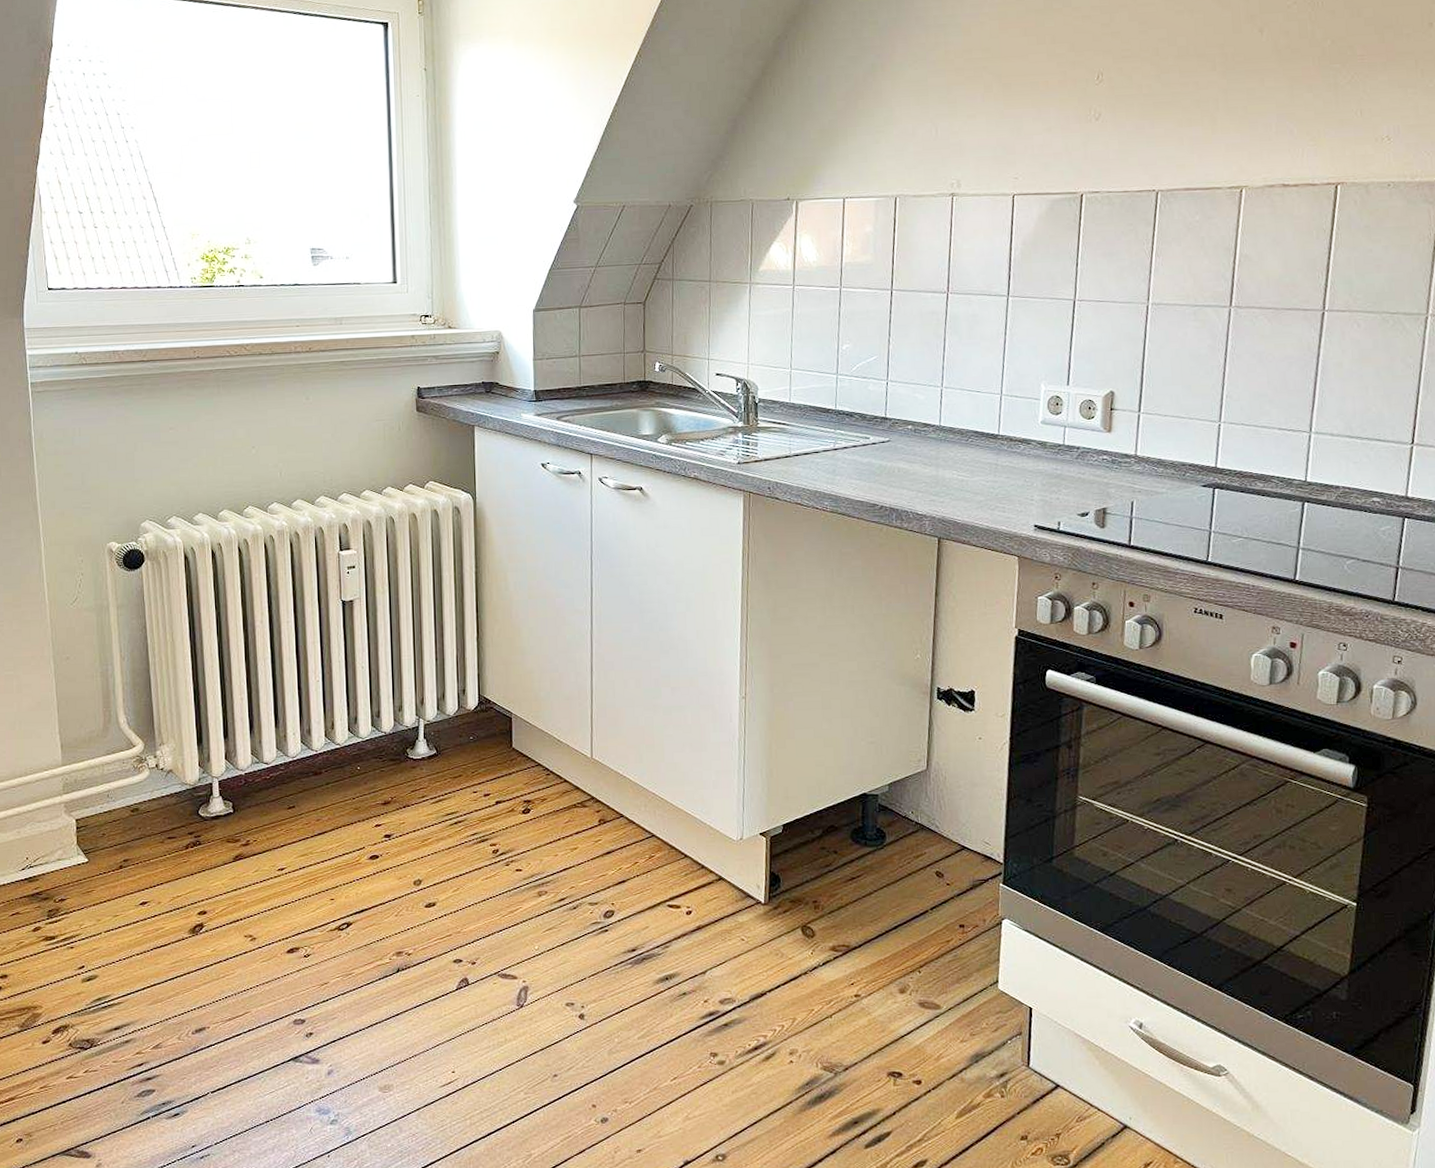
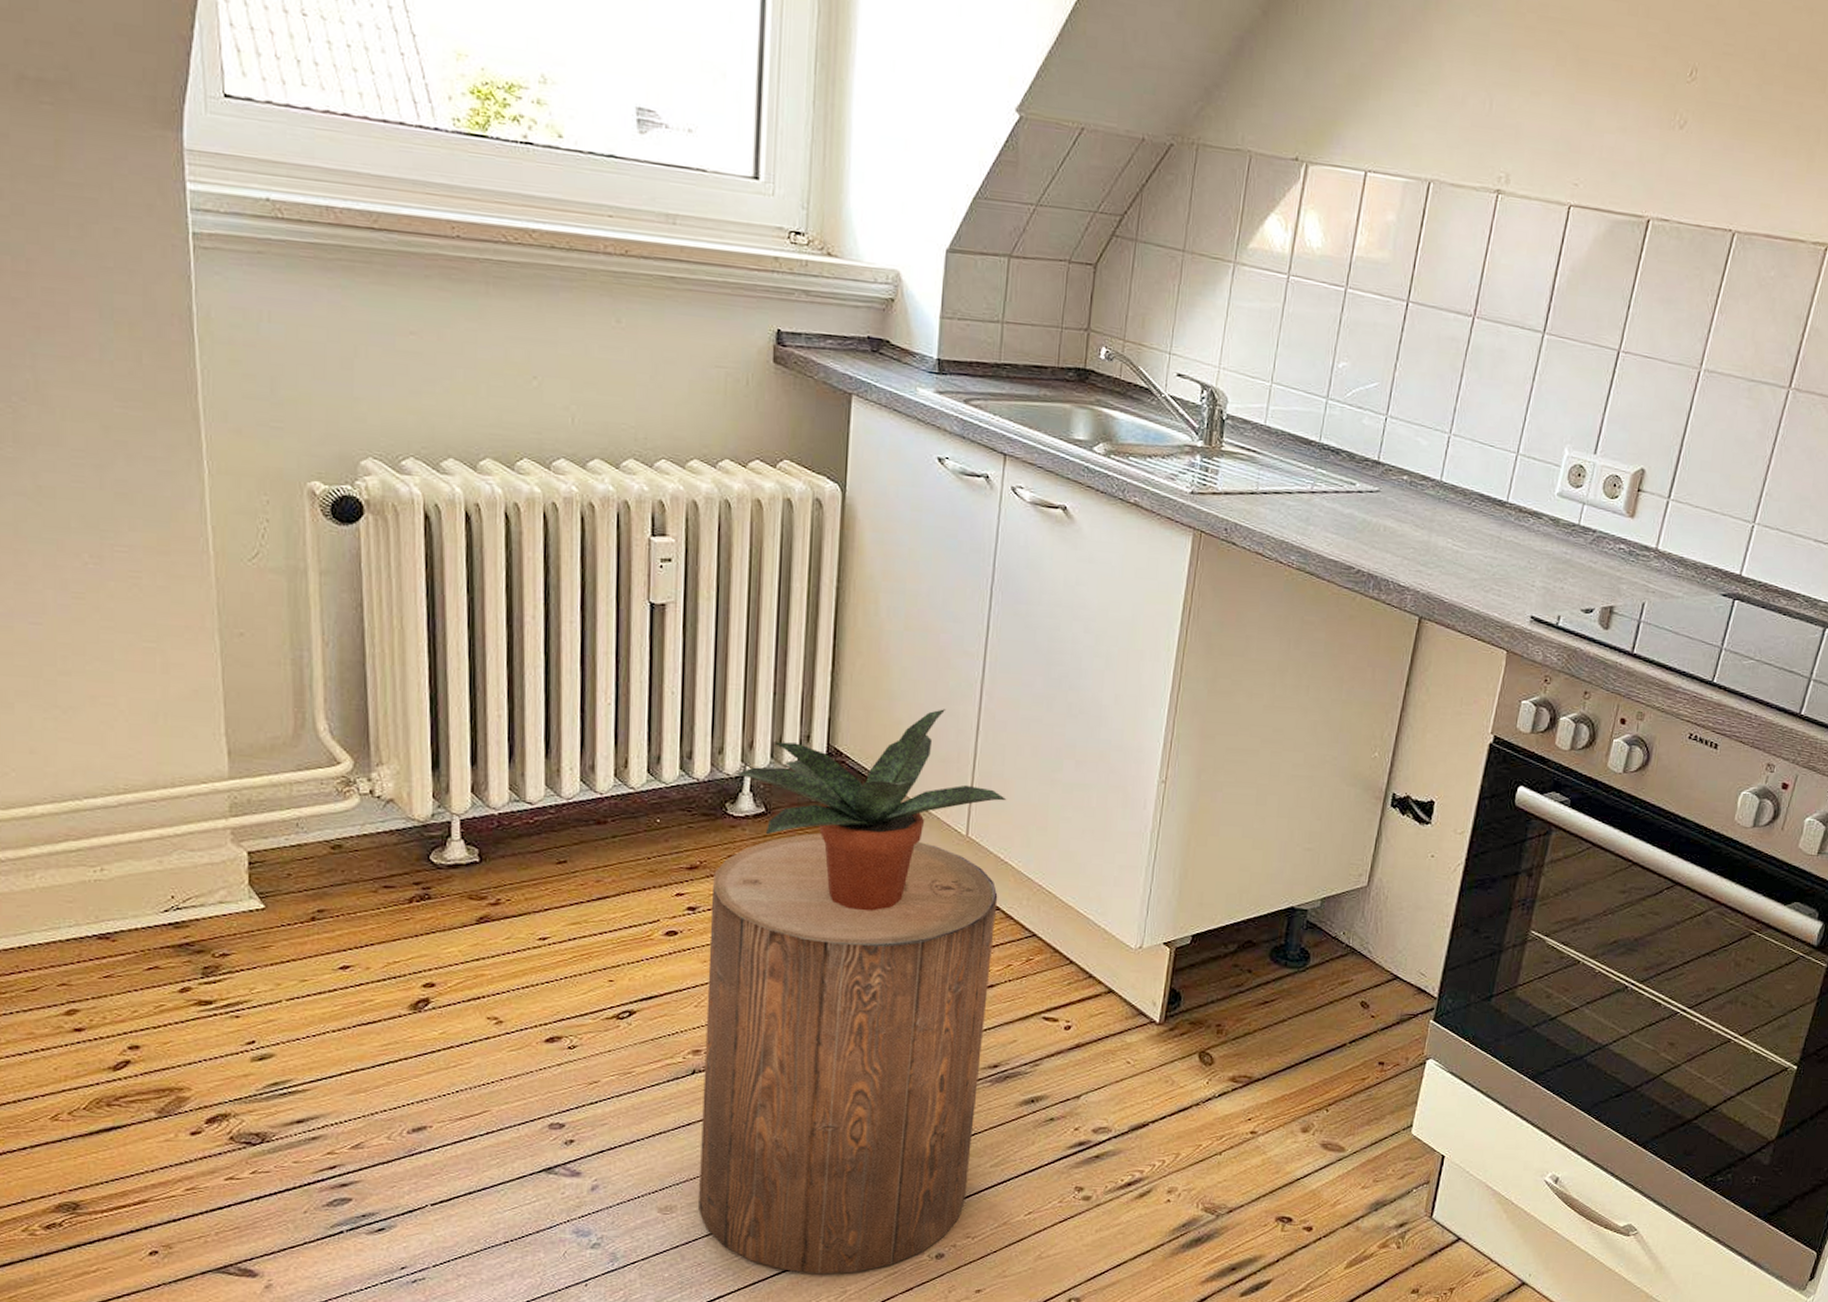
stool: none [402,766,621,1141] -> present [698,833,998,1275]
potted plant: none [413,657,620,827] -> present [736,709,1007,911]

